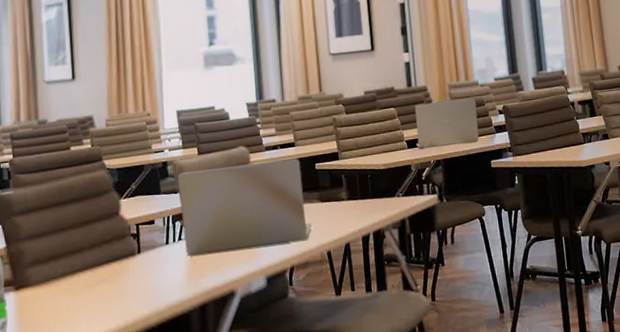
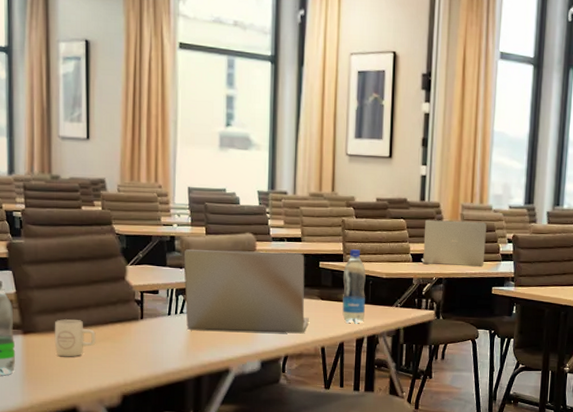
mug: none [47,265,93,308] -> present [54,319,96,357]
bottle: none [340,145,368,223] -> present [342,249,366,324]

